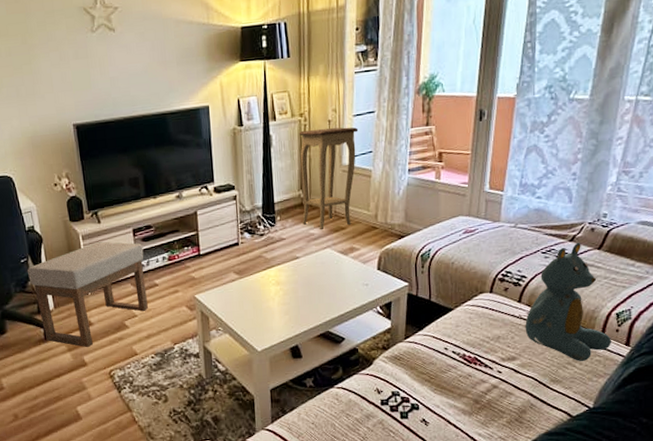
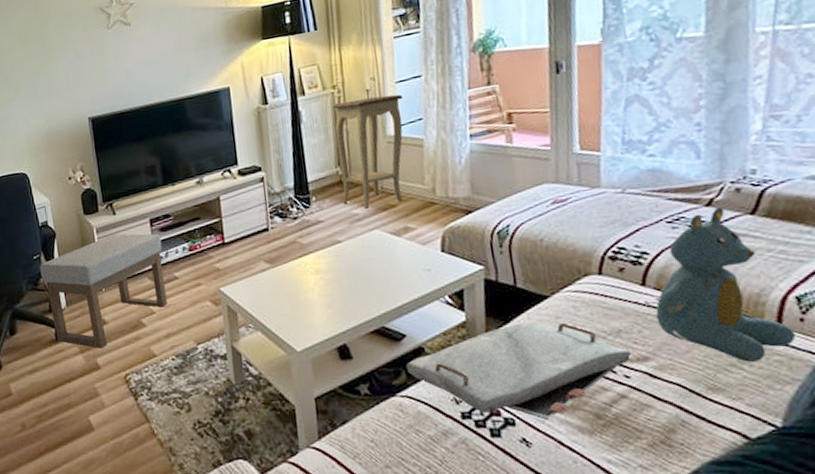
serving tray: none [342,330,505,405] -> present [405,322,632,420]

